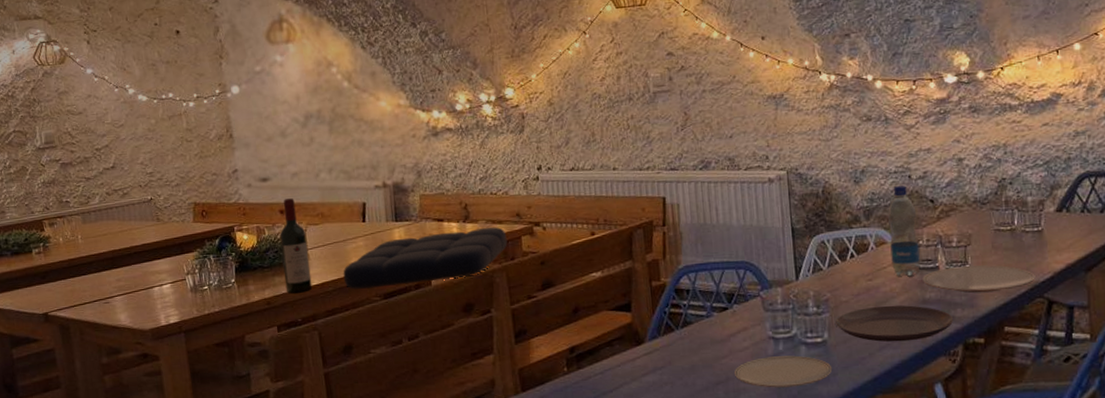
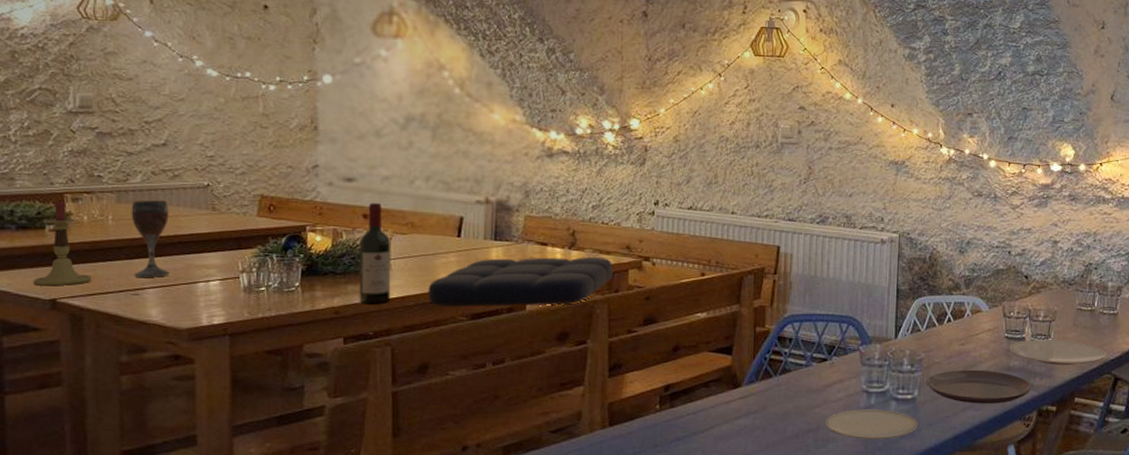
candlestick: none [29,226,72,303] -> present [33,200,92,286]
cup: none [94,217,131,287] -> present [131,200,171,277]
bottle: present [888,186,921,277] -> none [984,260,1012,345]

